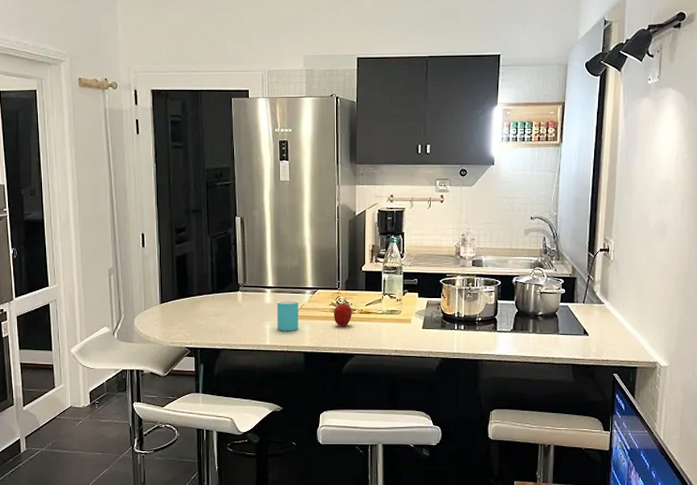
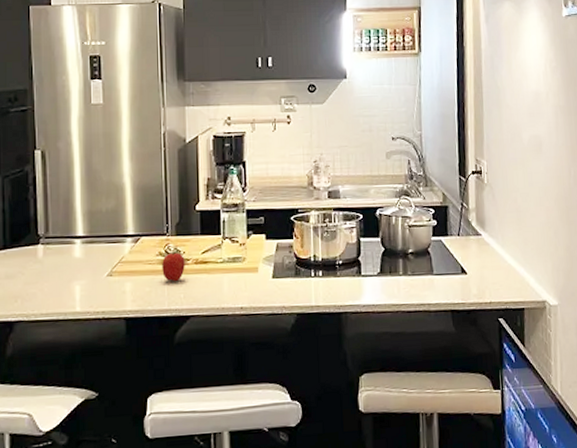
cup: present [276,300,299,331] -> none [88,251,118,292]

